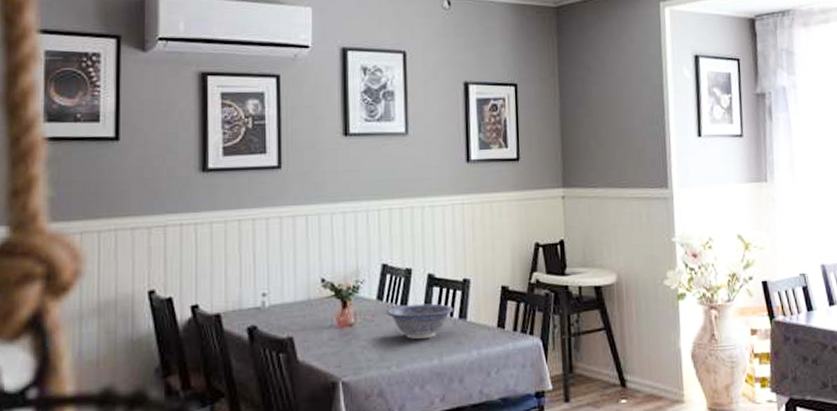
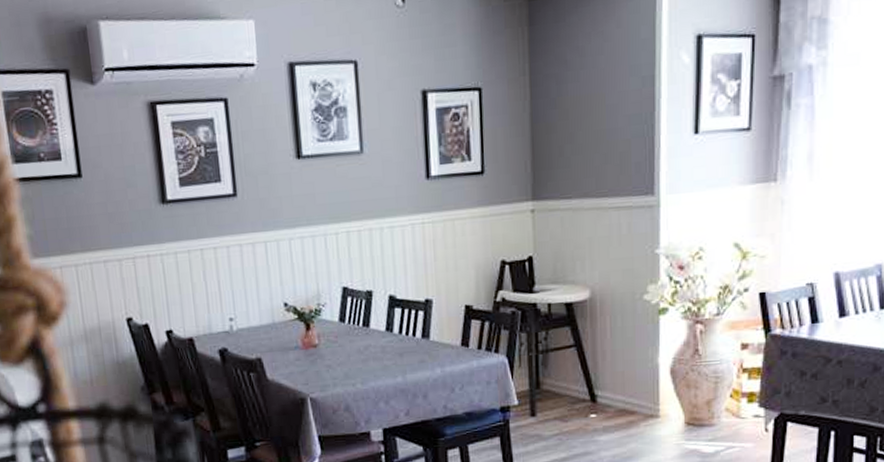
decorative bowl: present [387,303,454,340] -> none [350,324,417,359]

